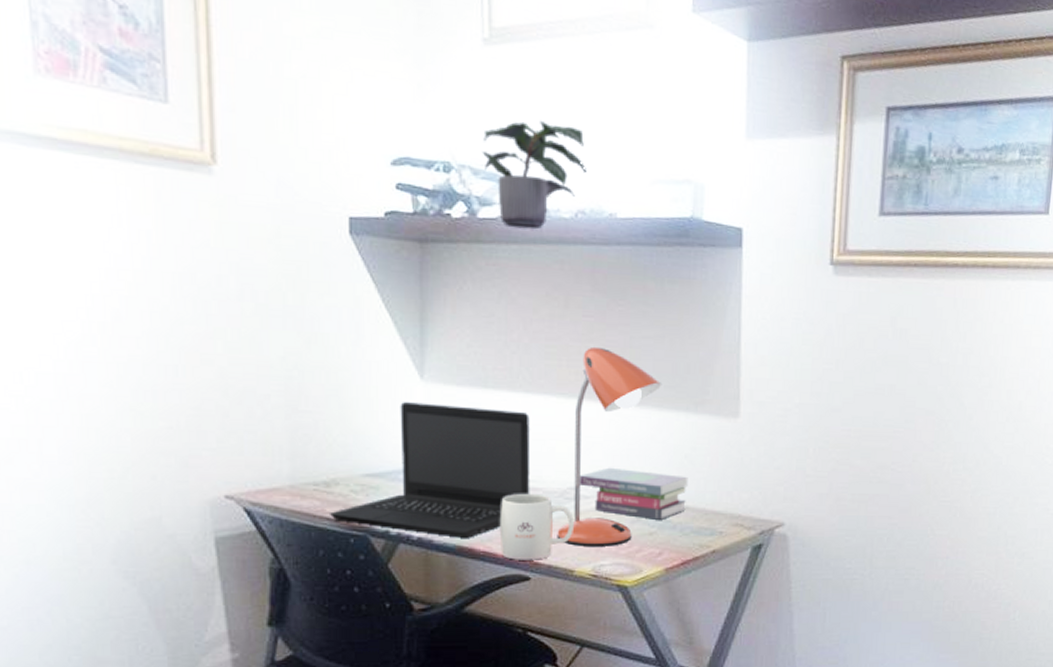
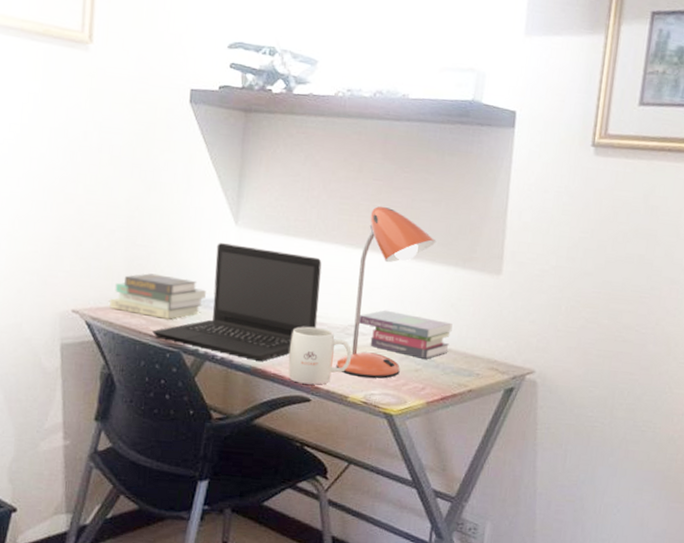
books: none [272,444,392,499] -> present [109,273,206,320]
potted plant: present [482,120,586,230] -> none [301,15,386,105]

